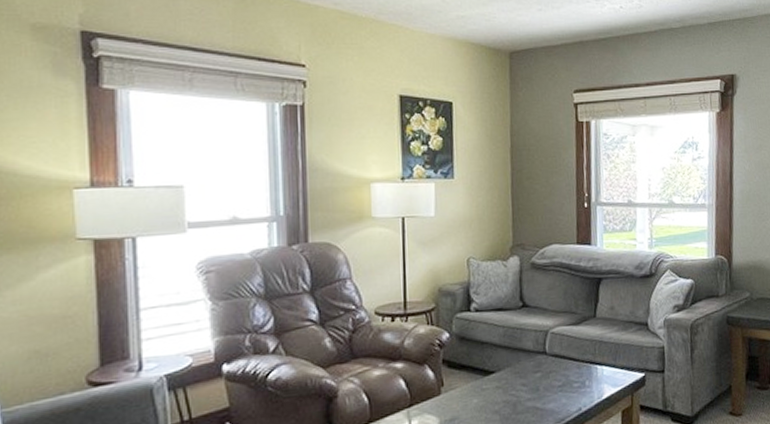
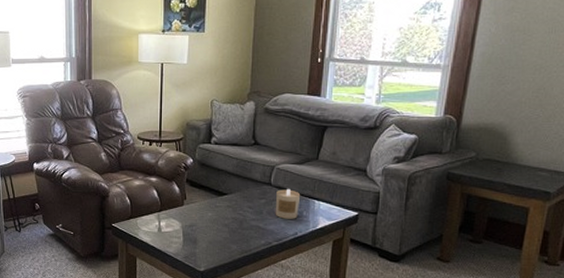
candle: none [552,355,581,394] -> present [275,188,301,219]

